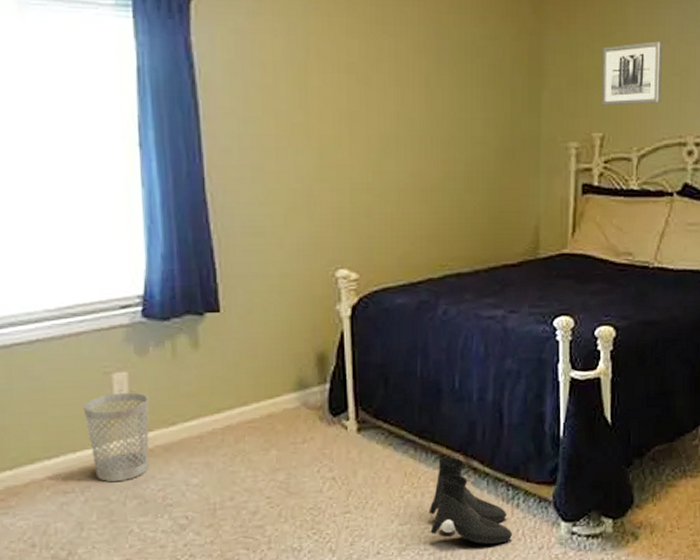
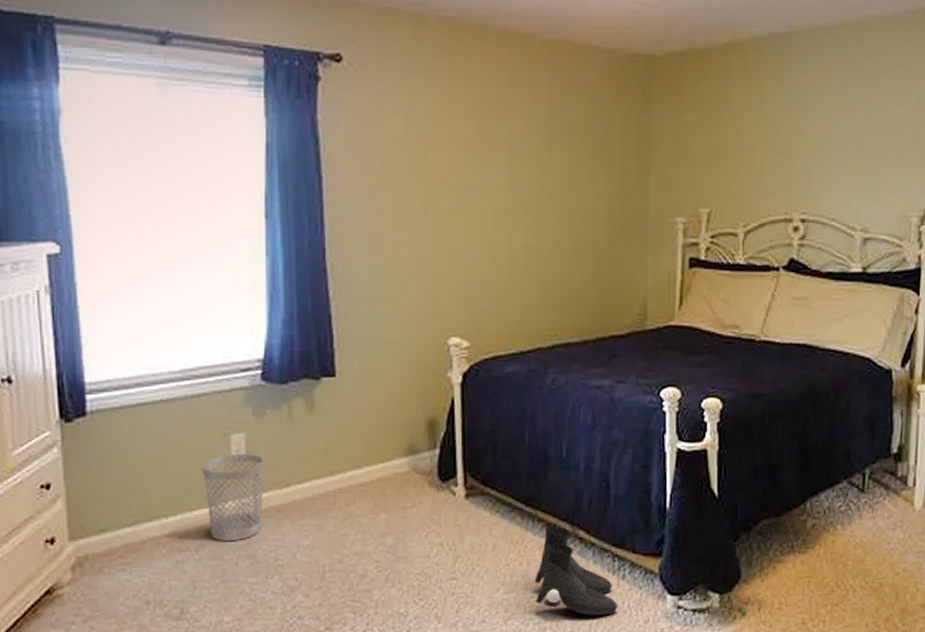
wall art: present [602,41,662,106] -> none [708,121,768,183]

